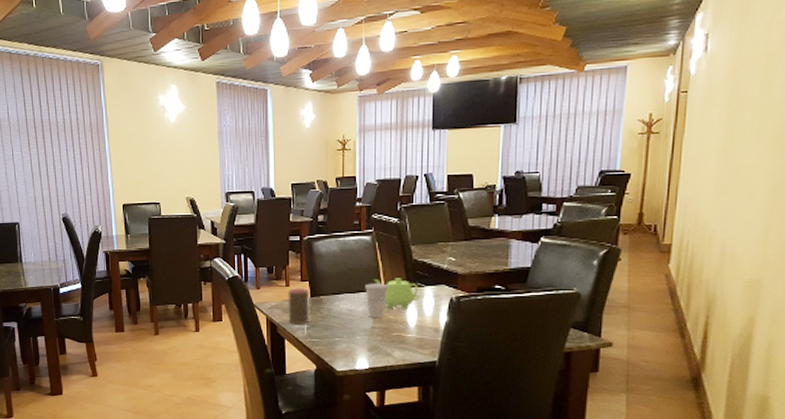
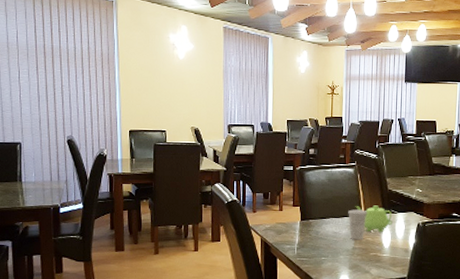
cup: present [288,288,310,325] -> none [280,212,300,246]

